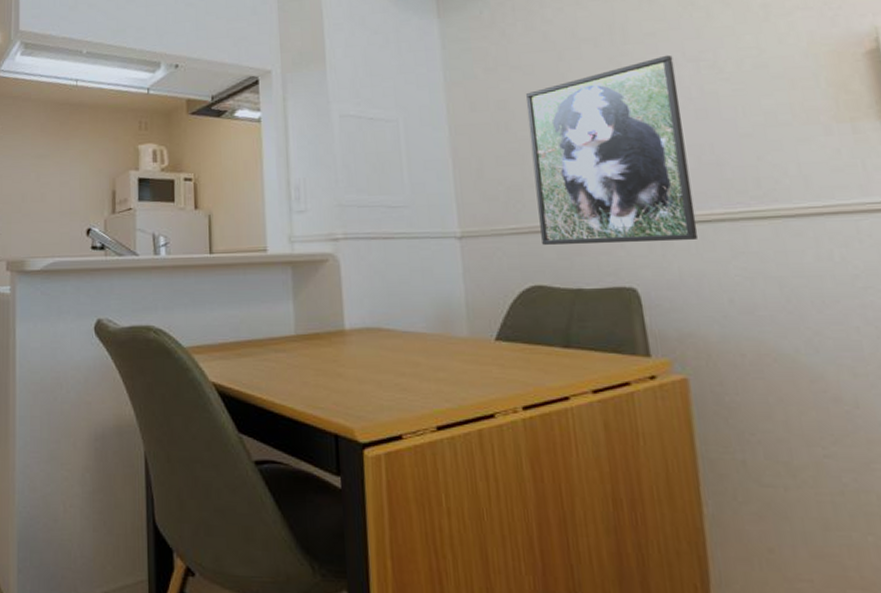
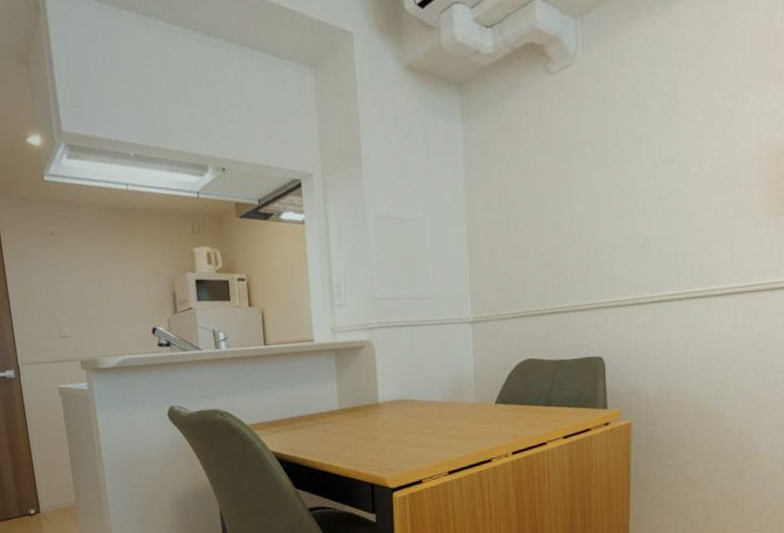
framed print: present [526,55,699,245] -> none [532,157,653,326]

